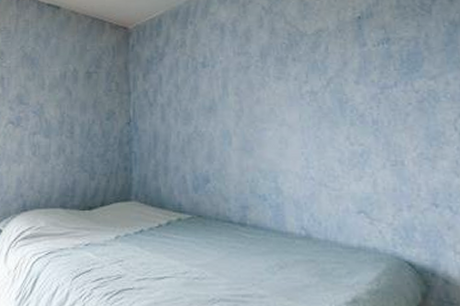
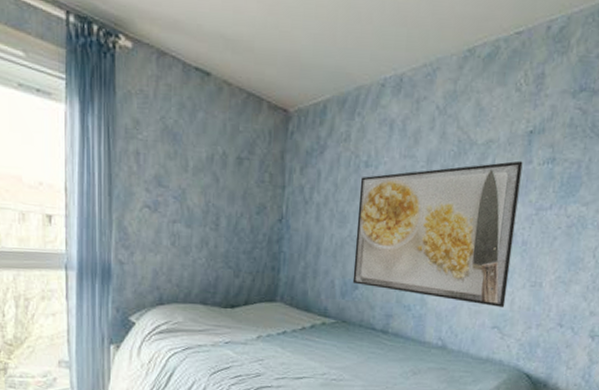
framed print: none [199,44,368,191] -> present [352,160,523,308]

